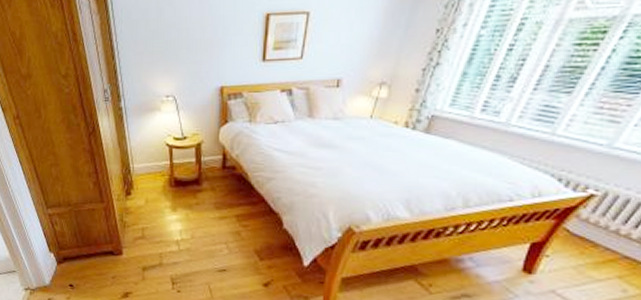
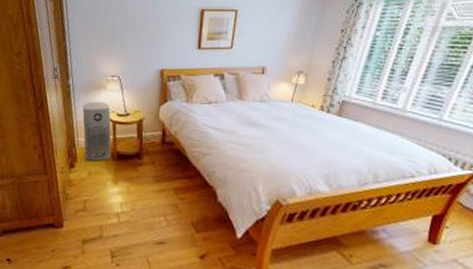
air purifier: none [136,125,168,188] -> present [82,102,111,161]

